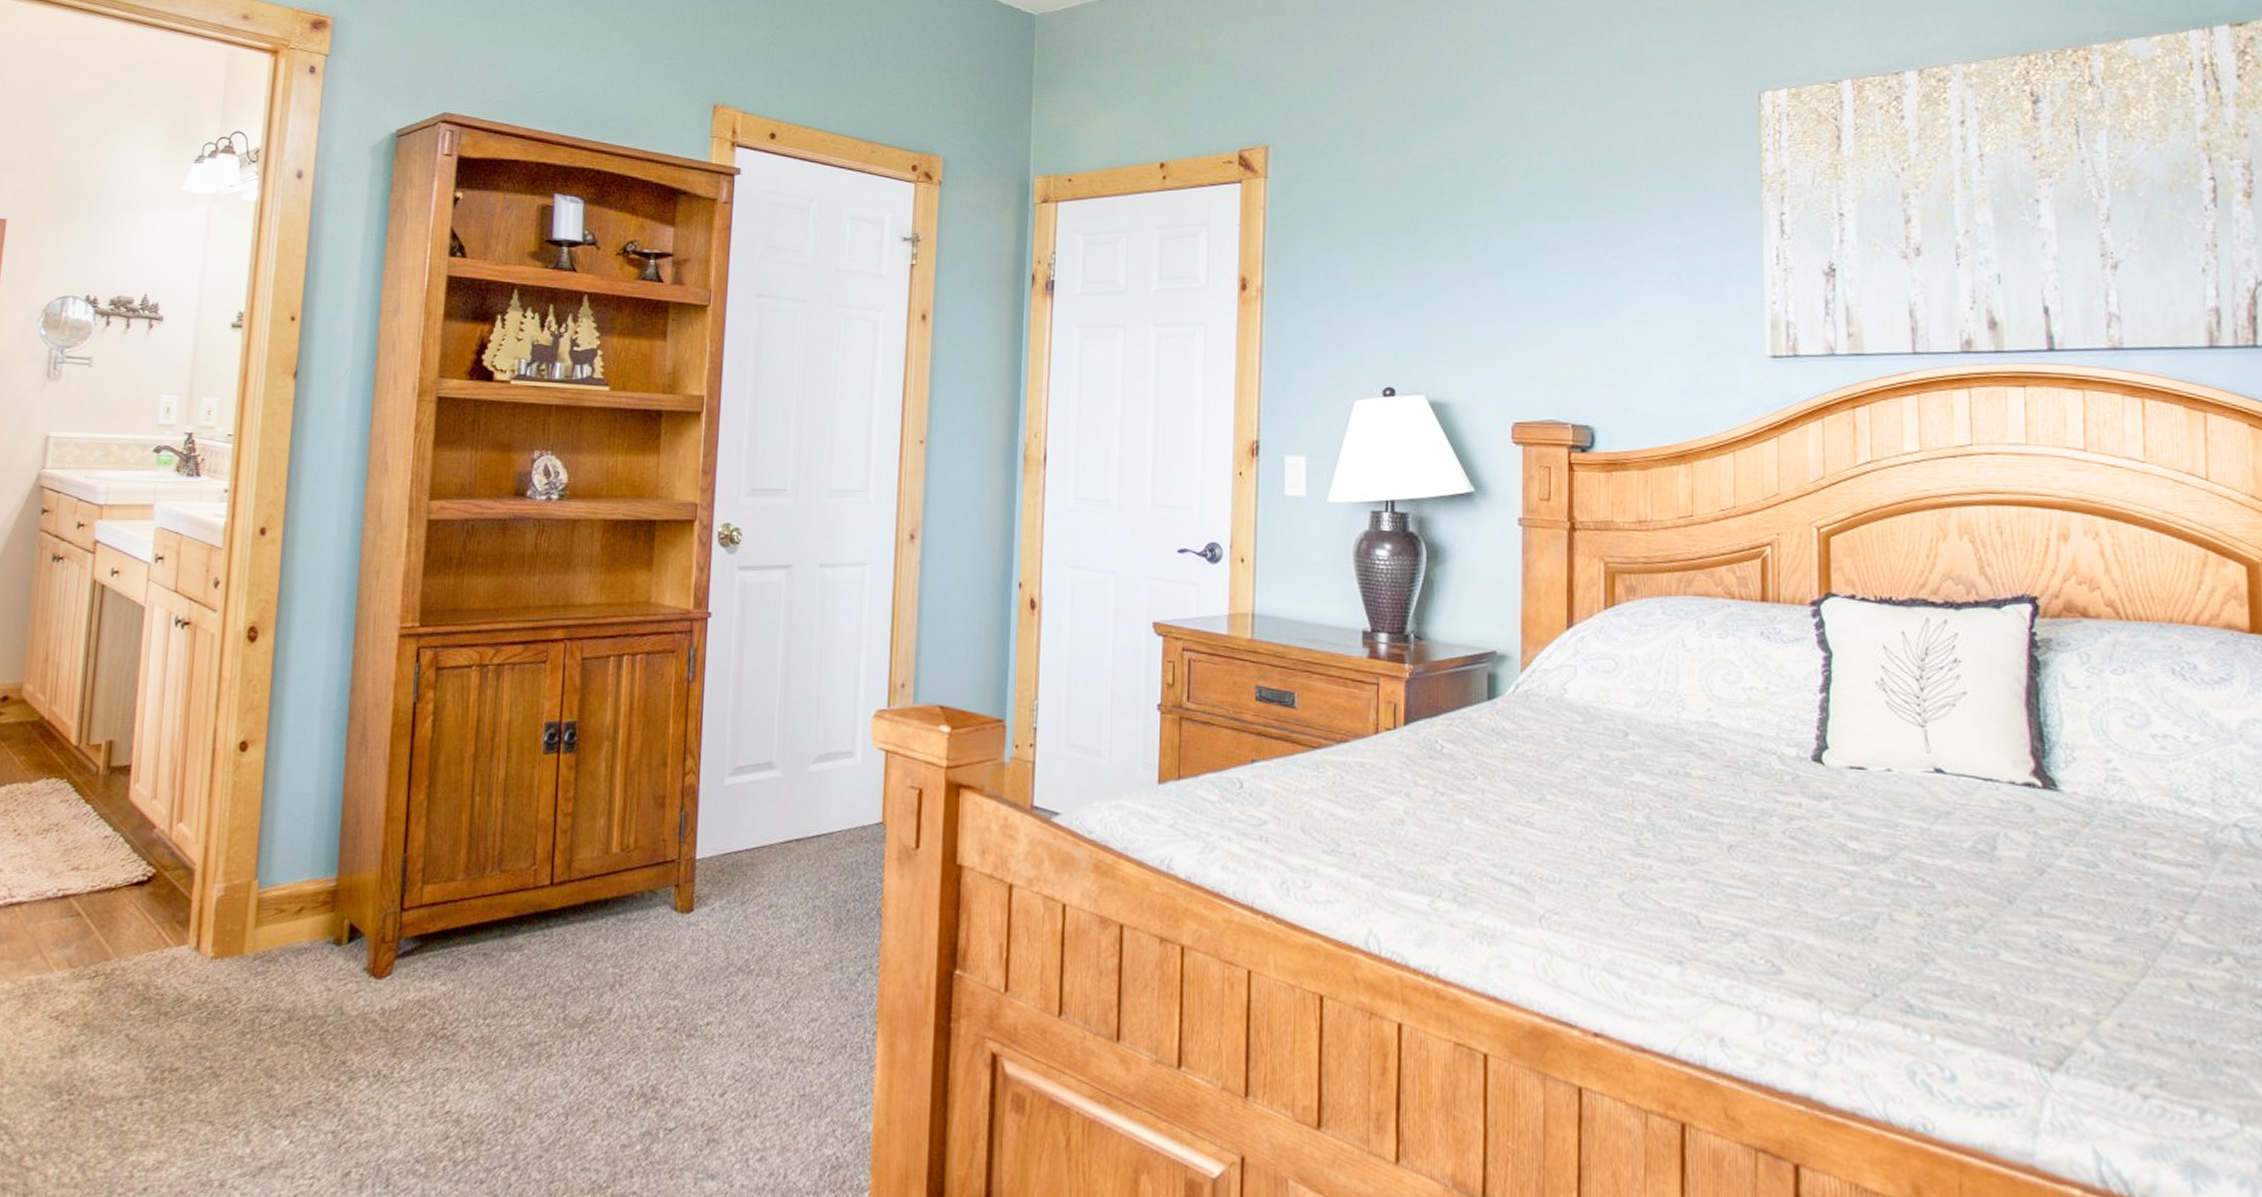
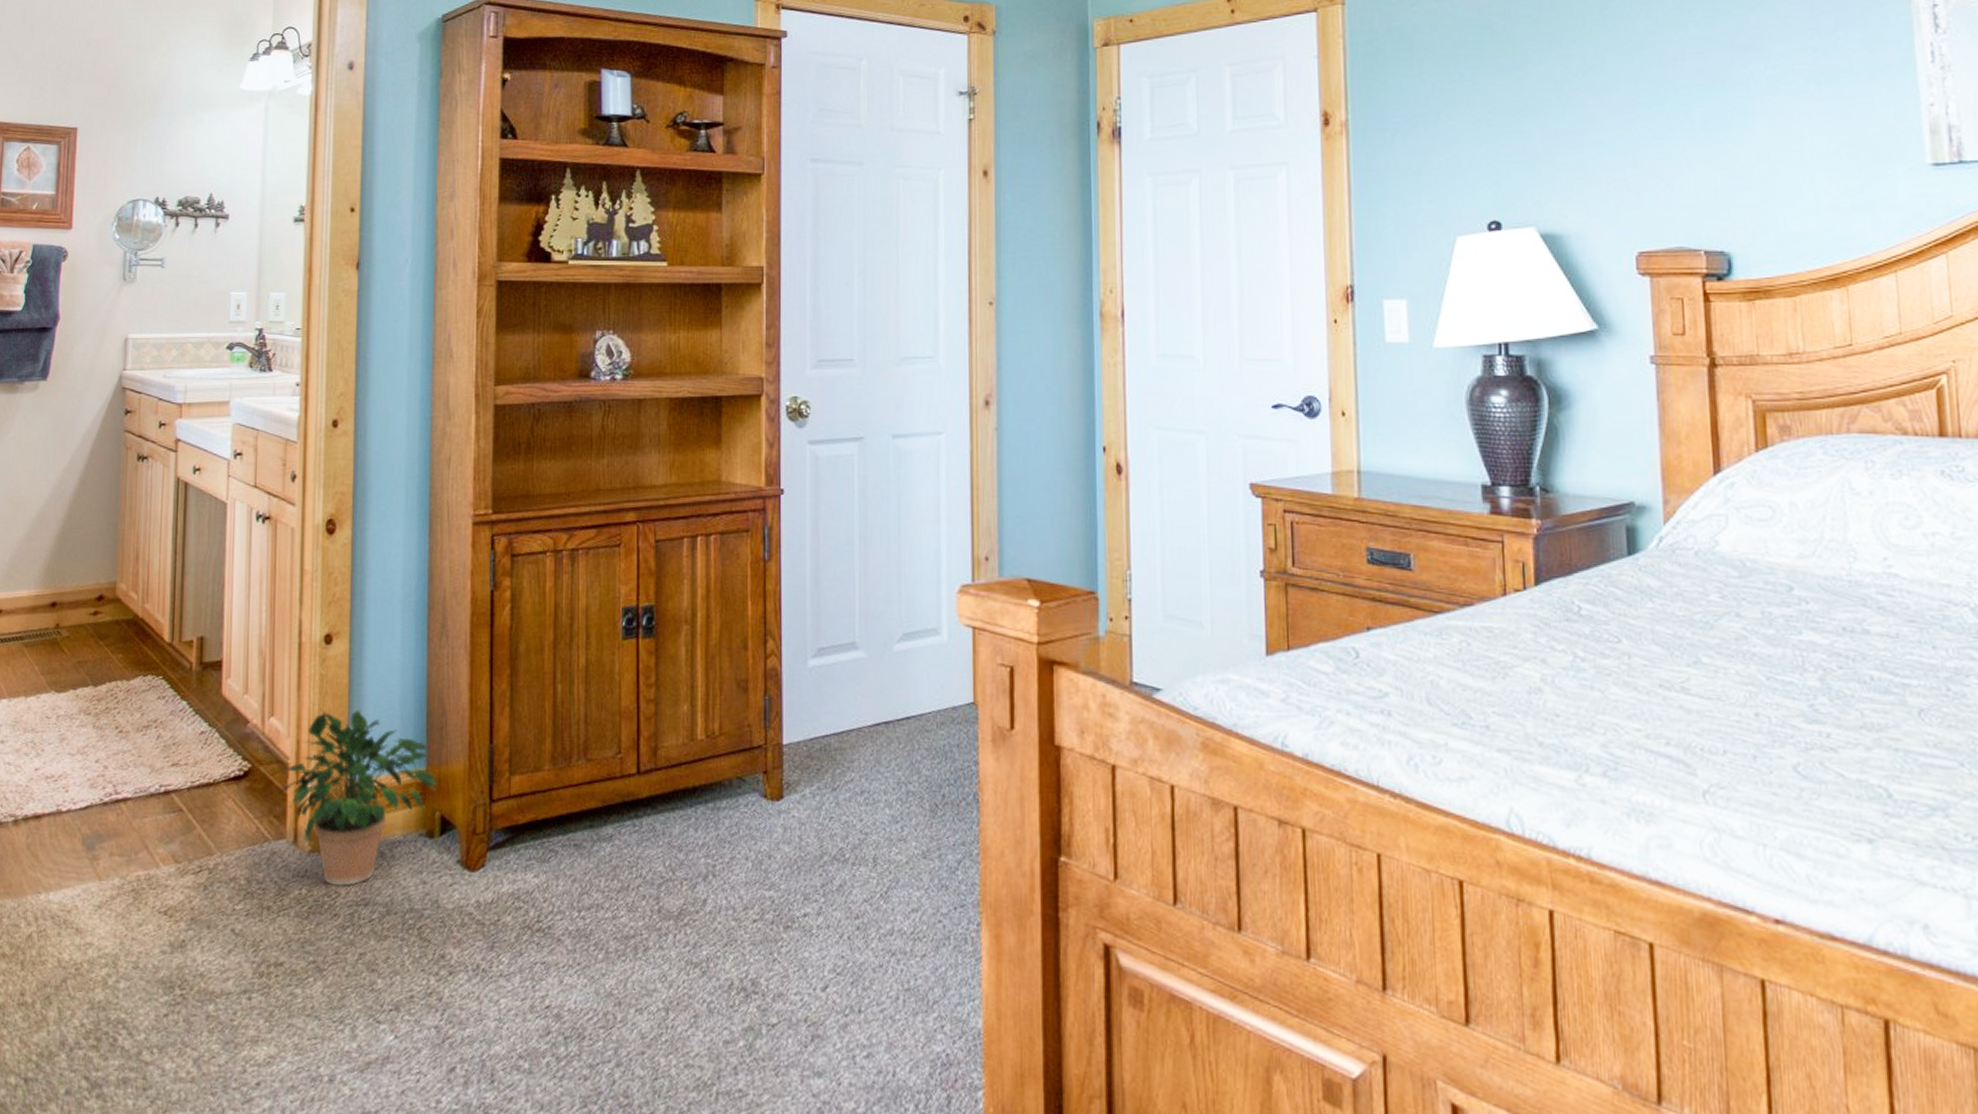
potted plant: none [182,815,348,994] -> present [278,708,437,888]

